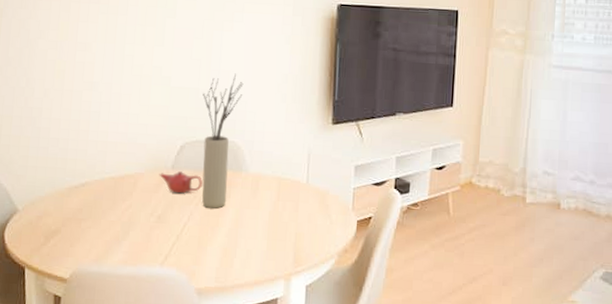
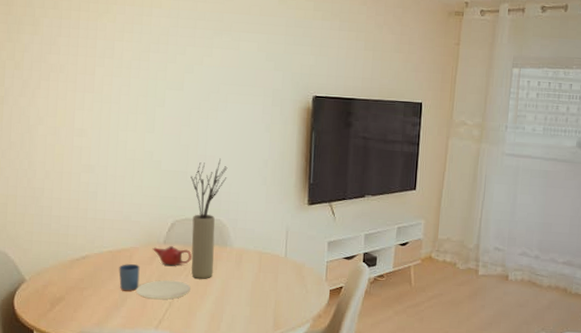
mug: none [121,192,145,223] -> present [119,264,140,292]
plate: none [139,209,201,233] -> present [135,280,191,300]

